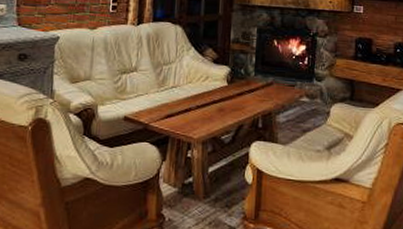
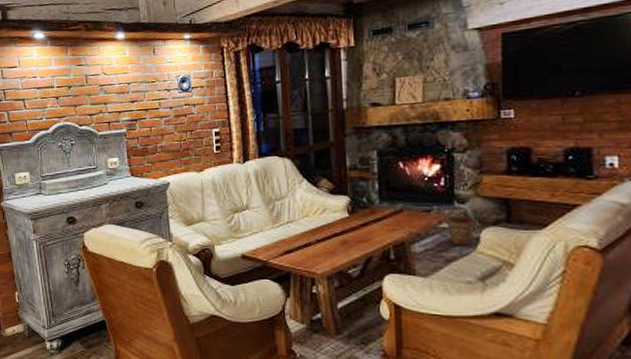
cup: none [306,92,329,119] -> present [446,216,477,246]

